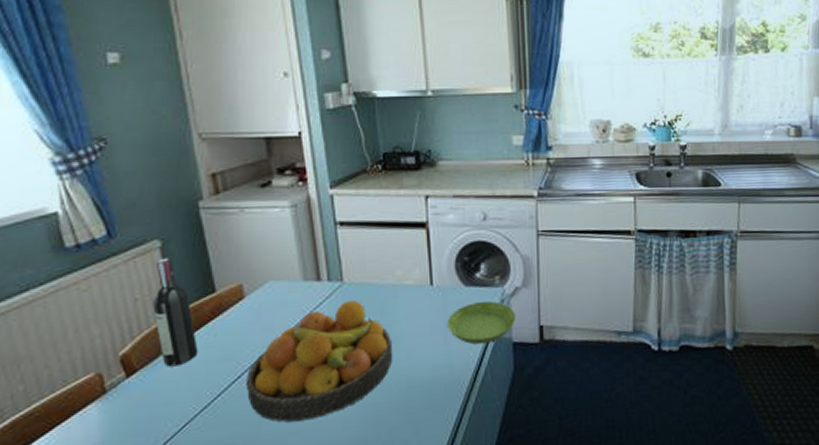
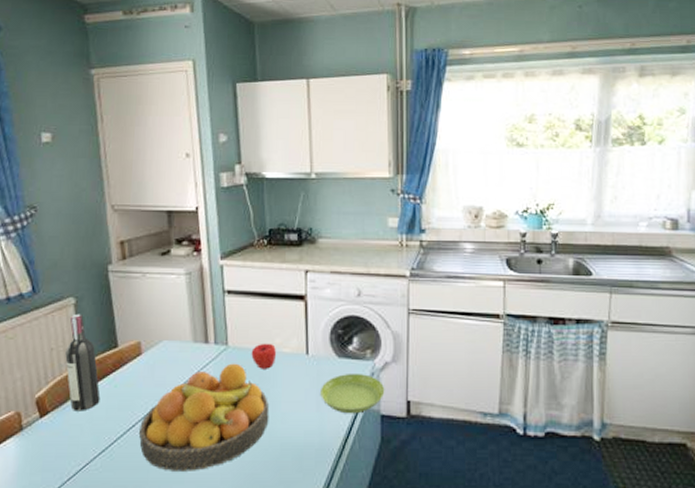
apple: none [370,276,397,304] -> present [251,343,276,369]

